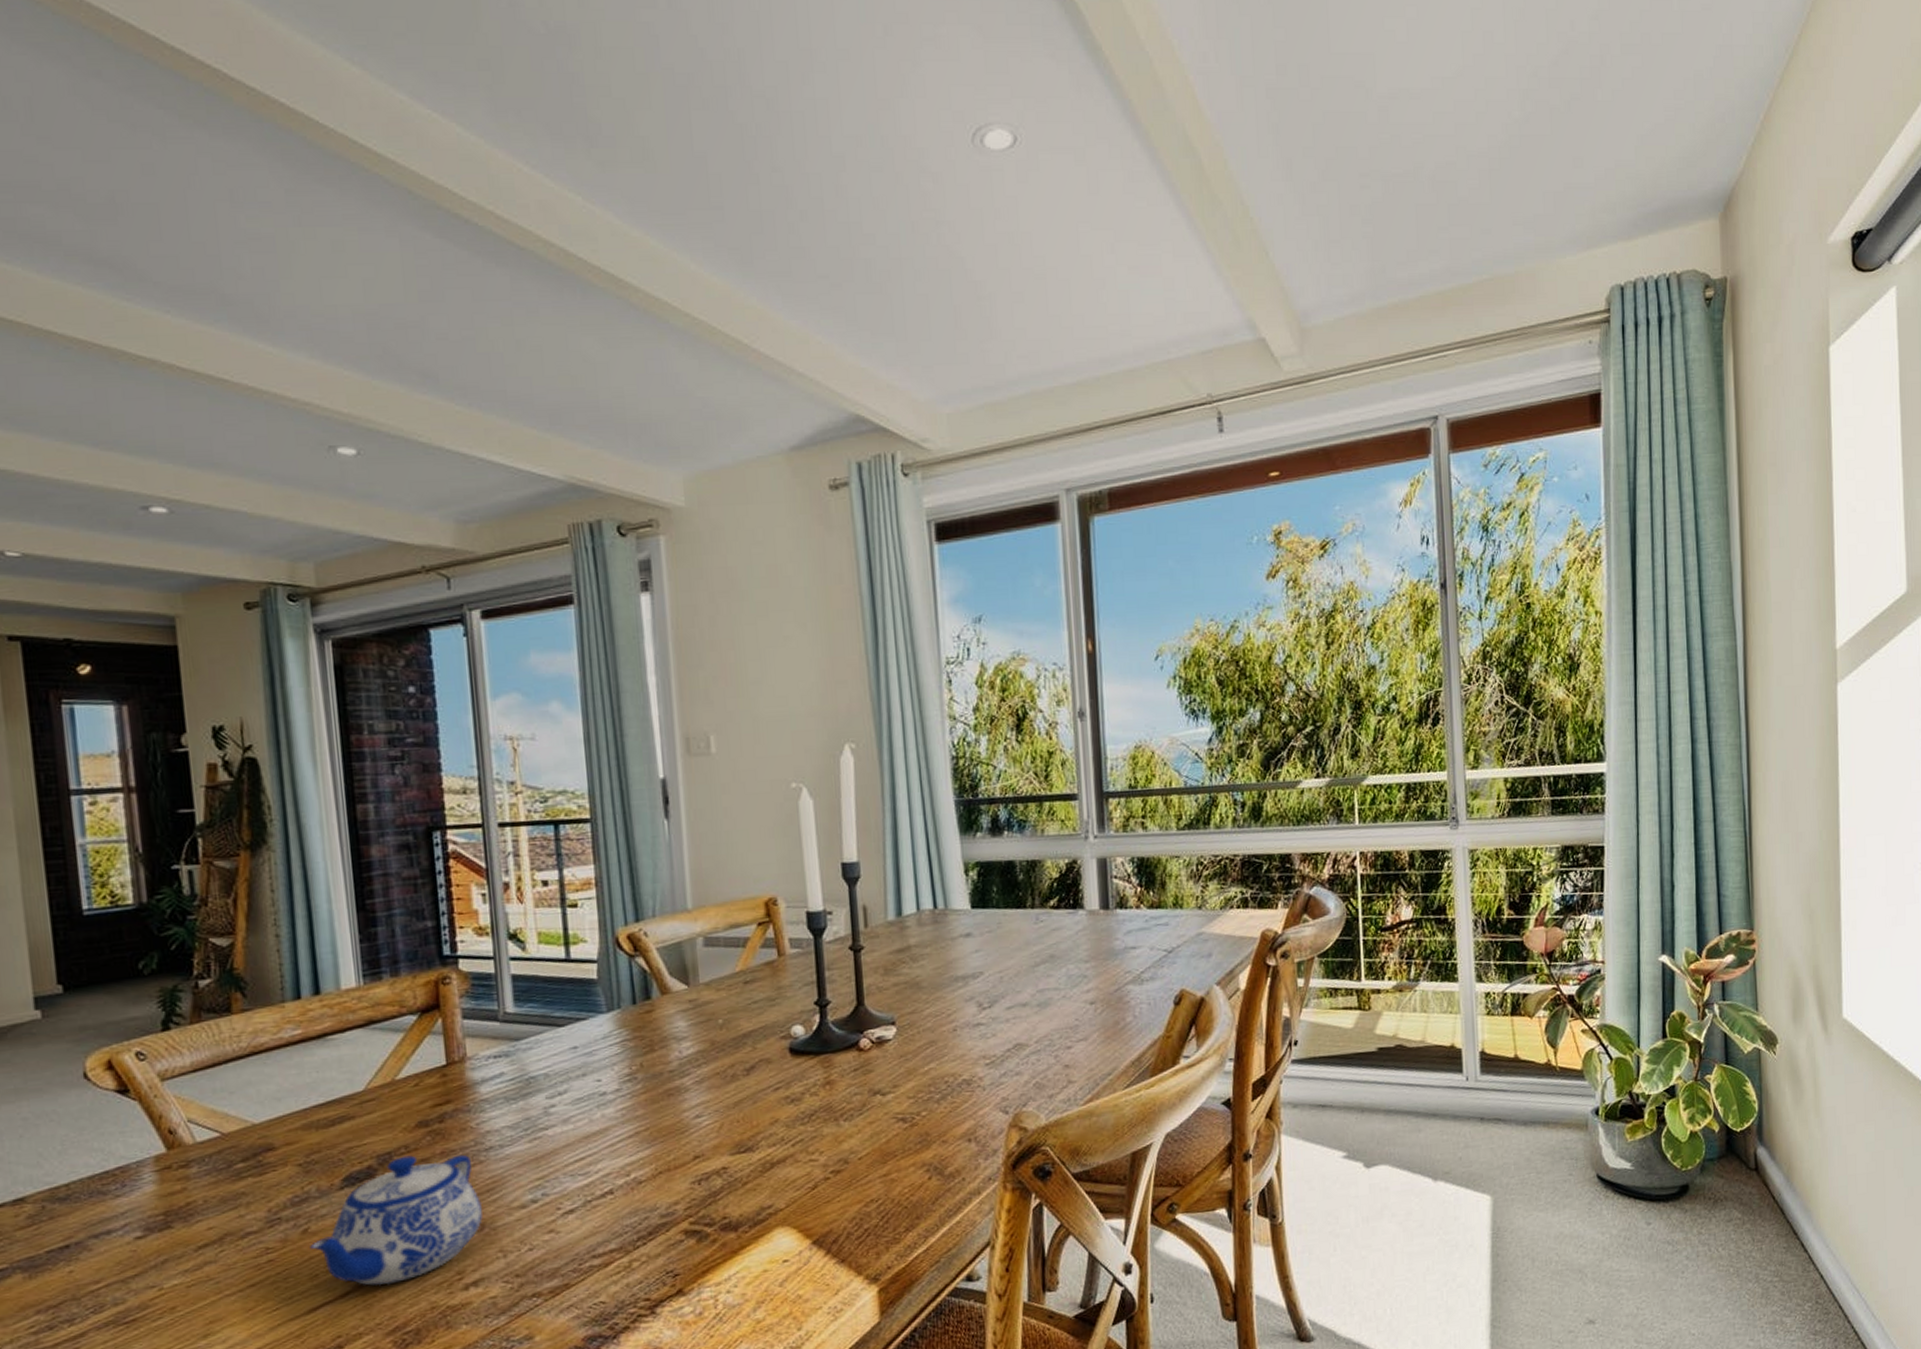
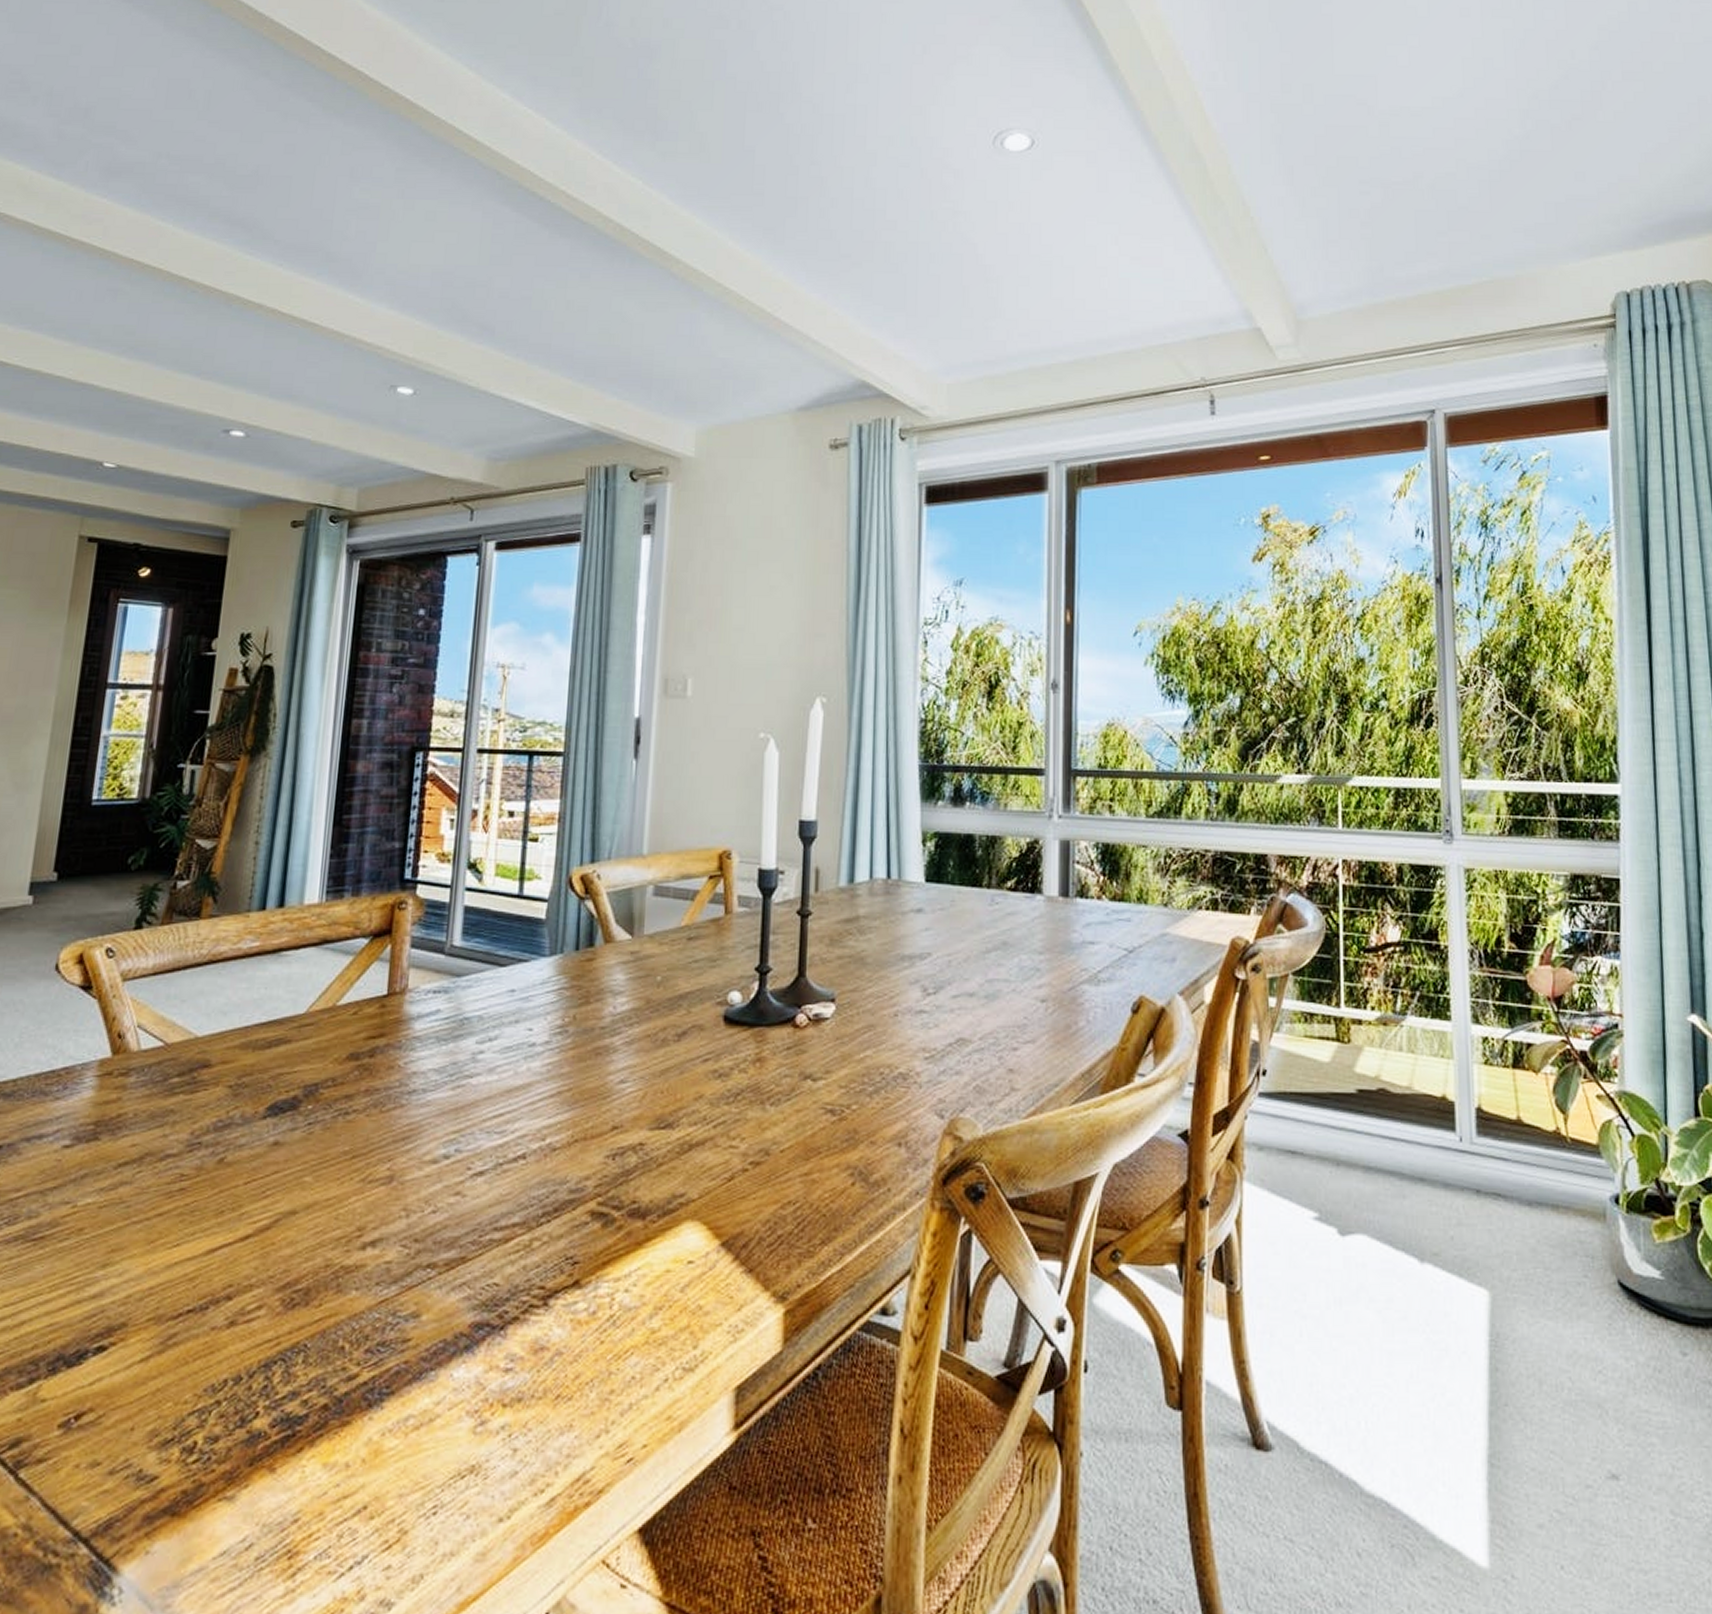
teapot: present [310,1154,483,1286] -> none [222,1089,395,1233]

